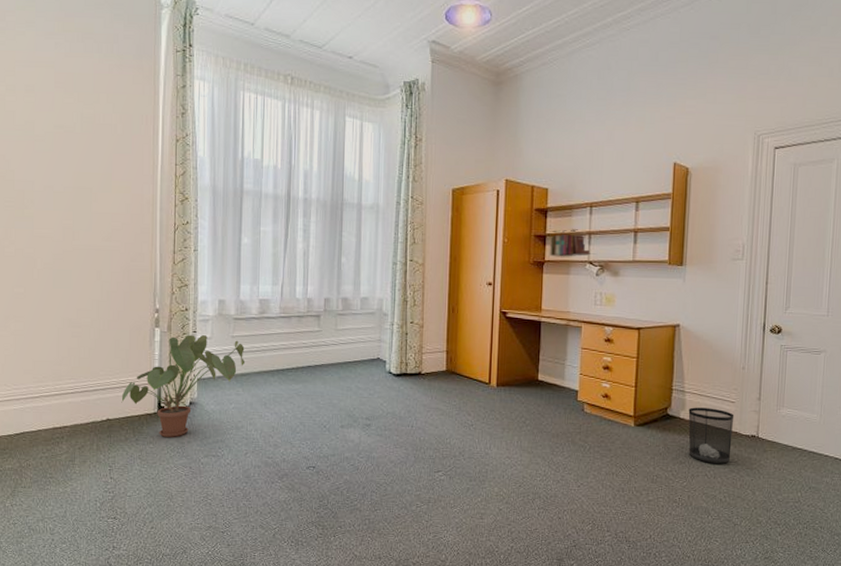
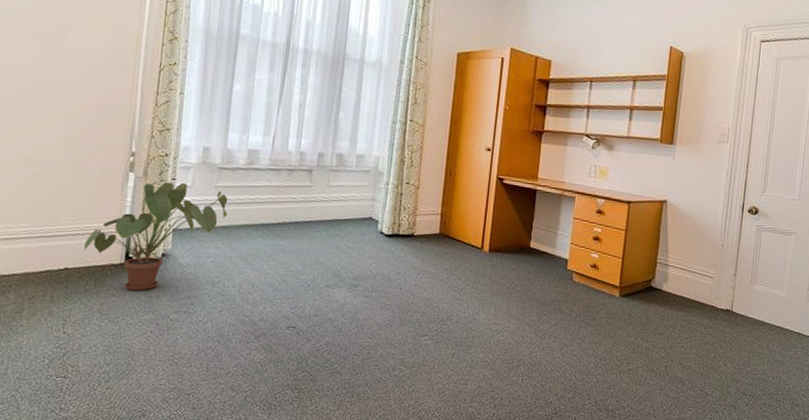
books: present [550,229,591,257] -> none [549,101,588,129]
waste bin: present [688,407,735,464] -> none [668,280,712,336]

